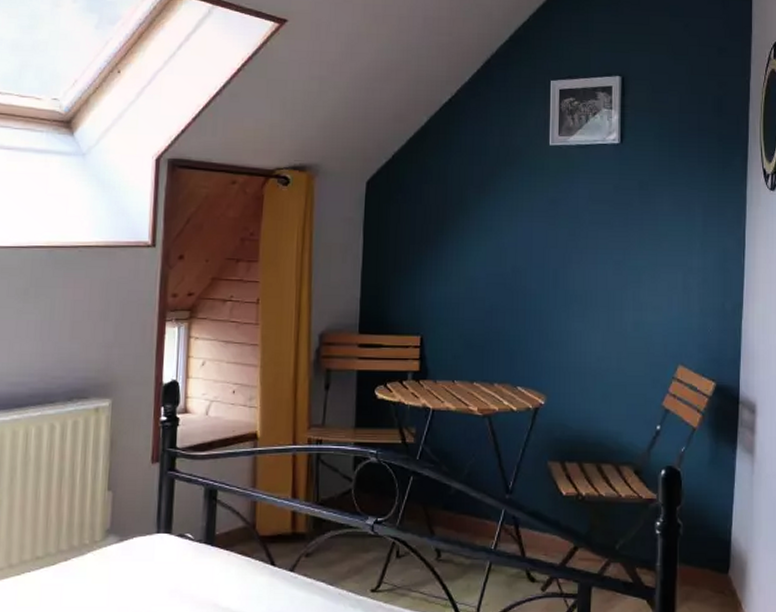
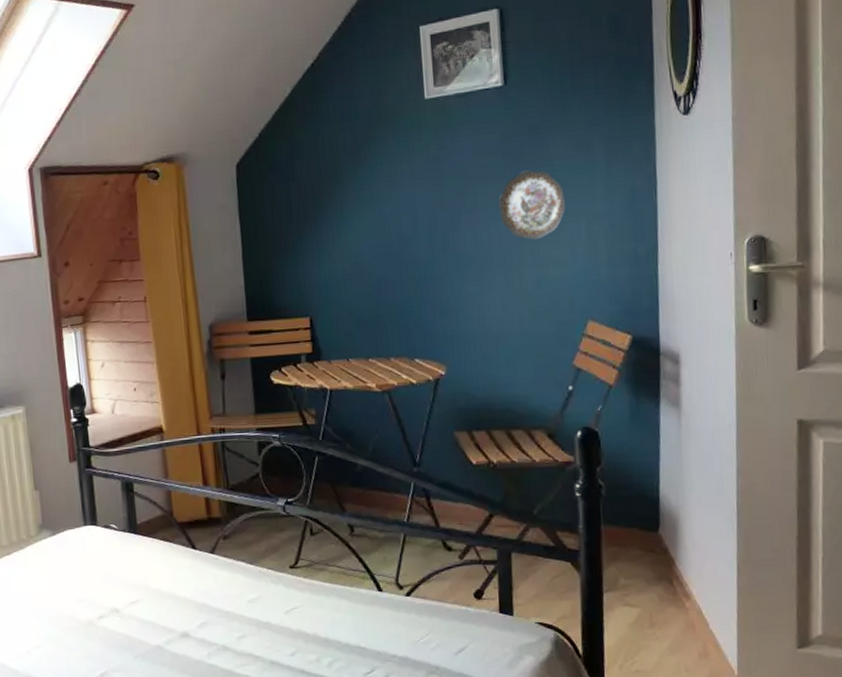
decorative plate: none [607,221,667,285] -> present [498,170,566,240]

